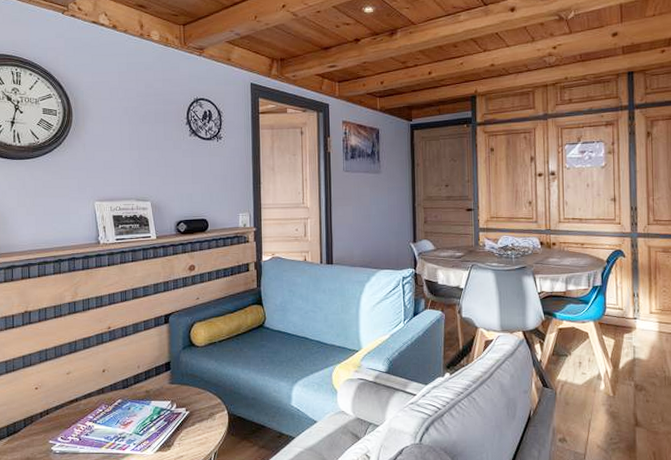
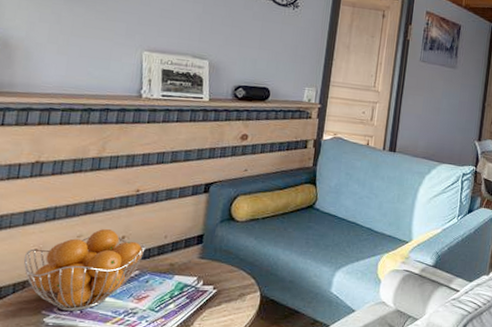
fruit basket: none [28,365,123,439] -> present [23,229,146,311]

